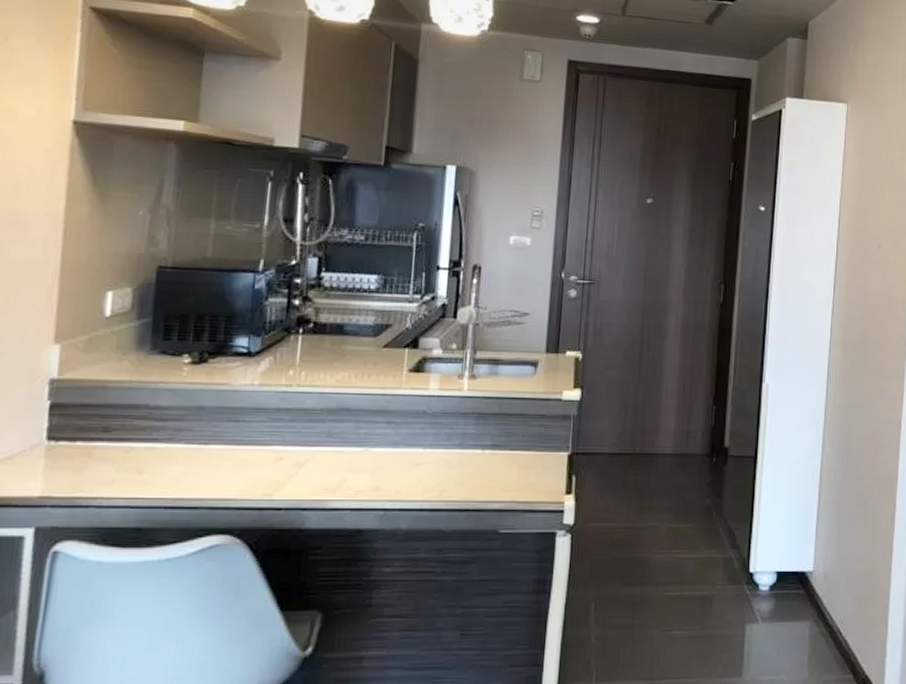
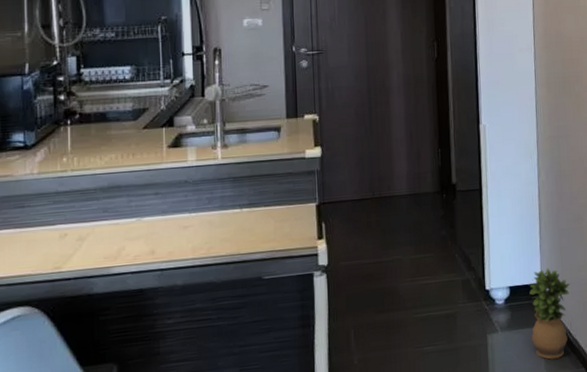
potted plant: none [795,555,846,661] -> present [529,268,571,360]

